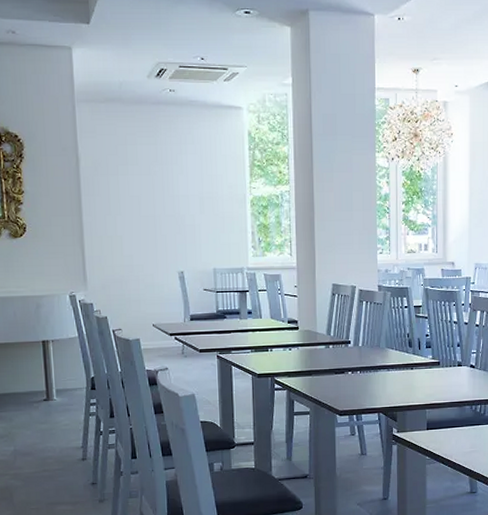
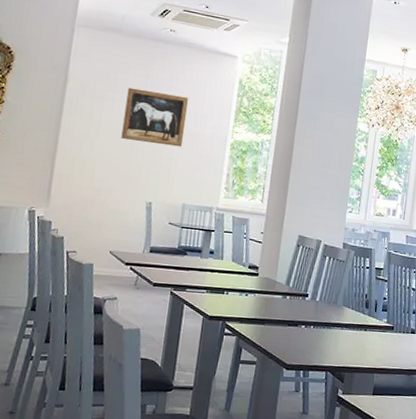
wall art: none [139,158,203,212] -> present [121,87,189,147]

